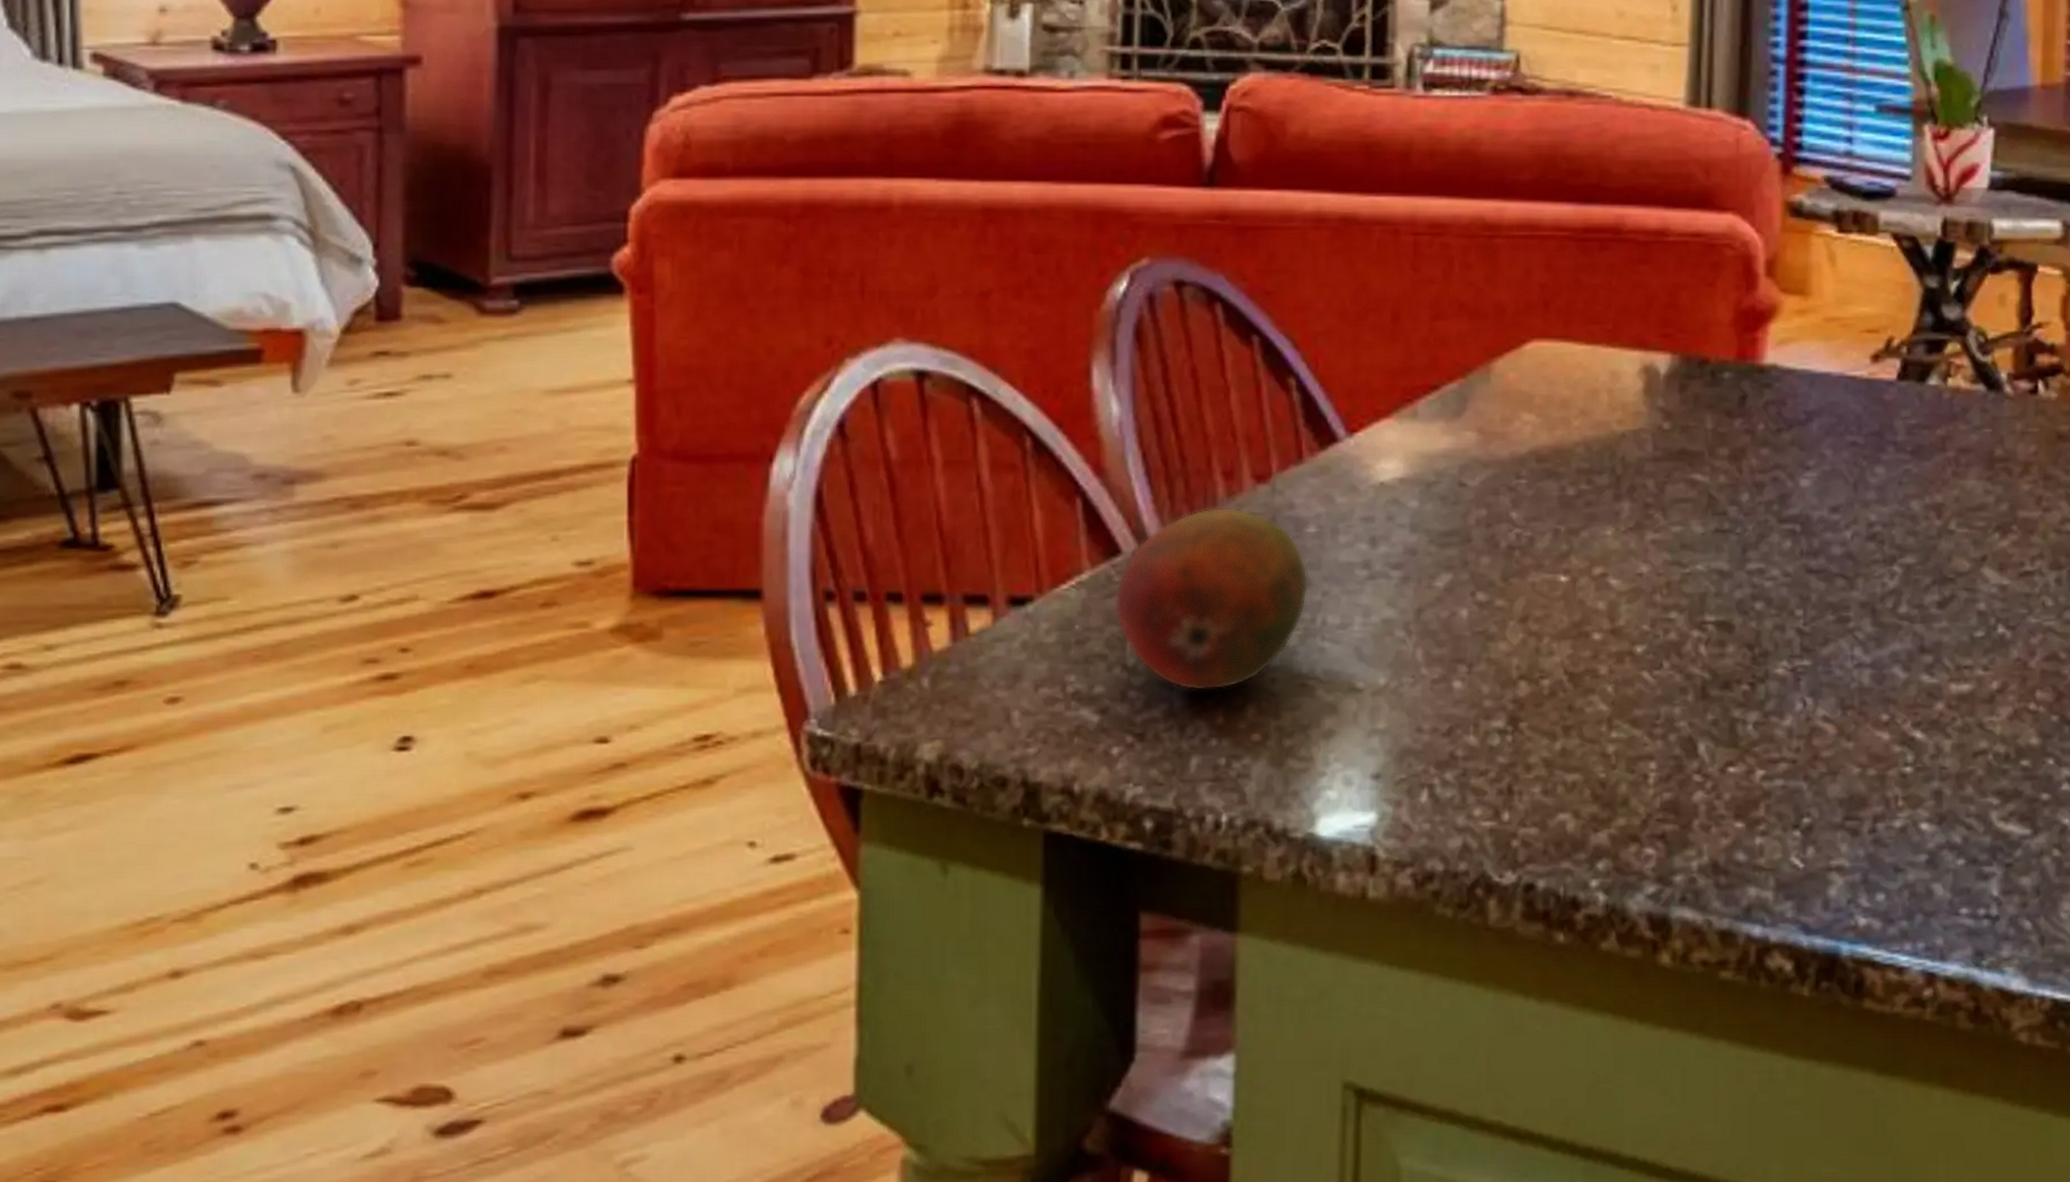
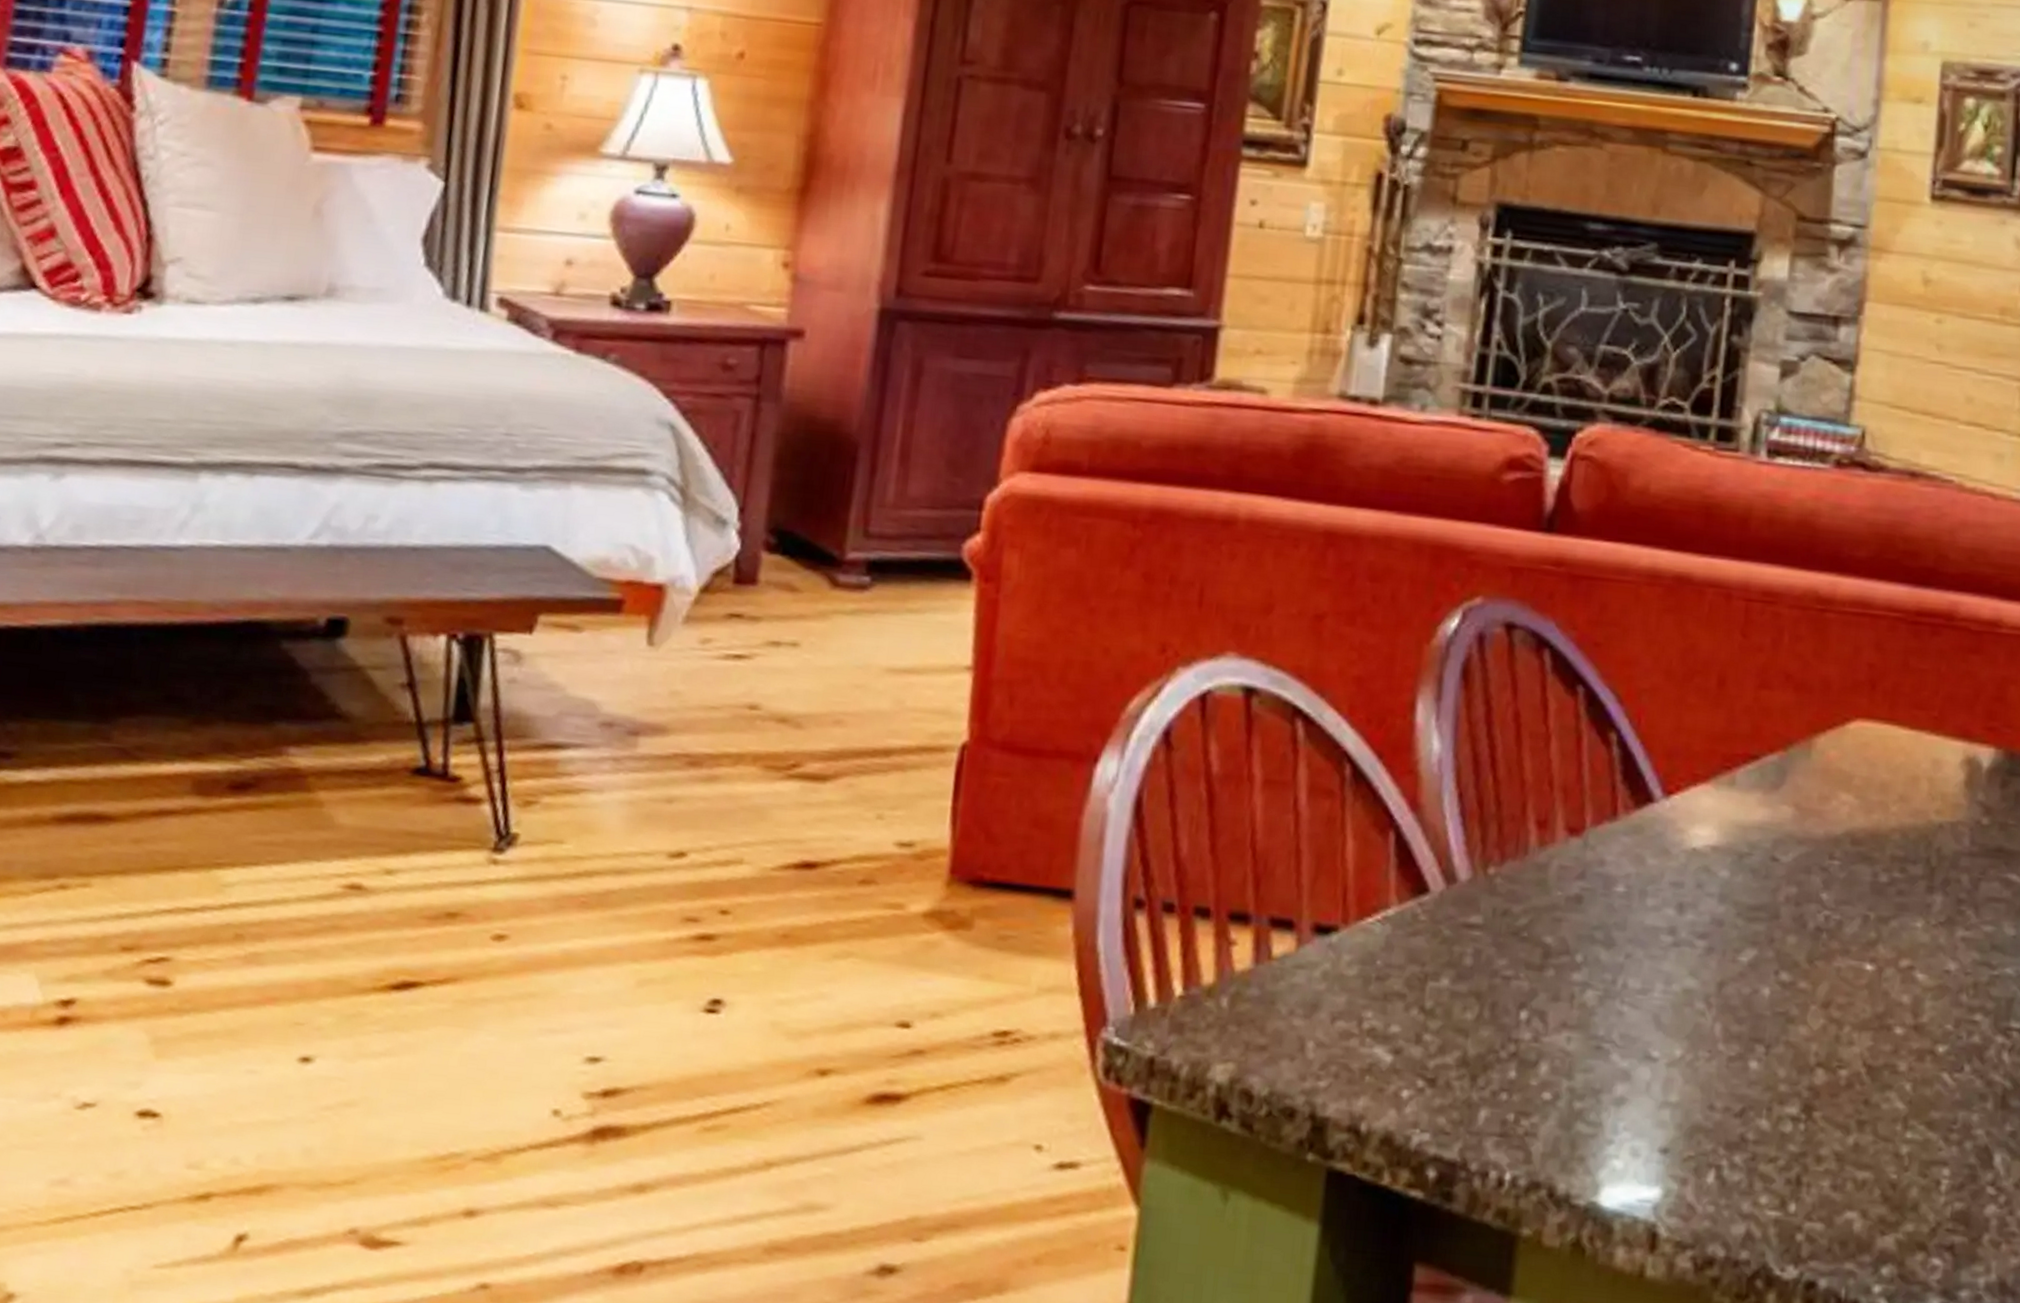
fruit: present [1114,507,1309,691] -> none [1417,855,1613,1043]

